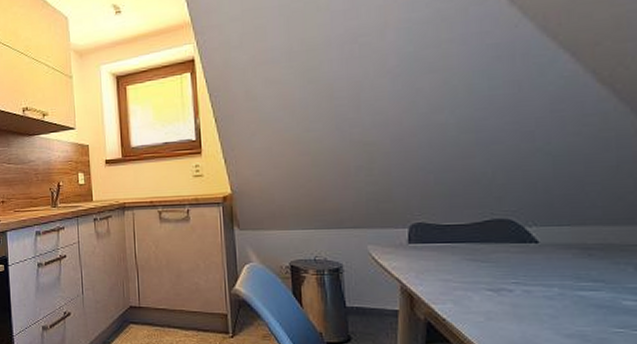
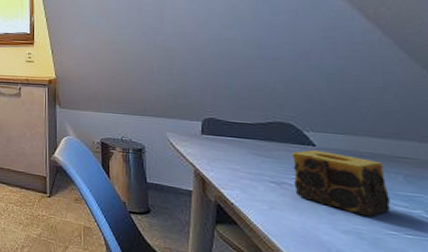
candle: none [512,248,618,316] -> present [292,150,390,217]

